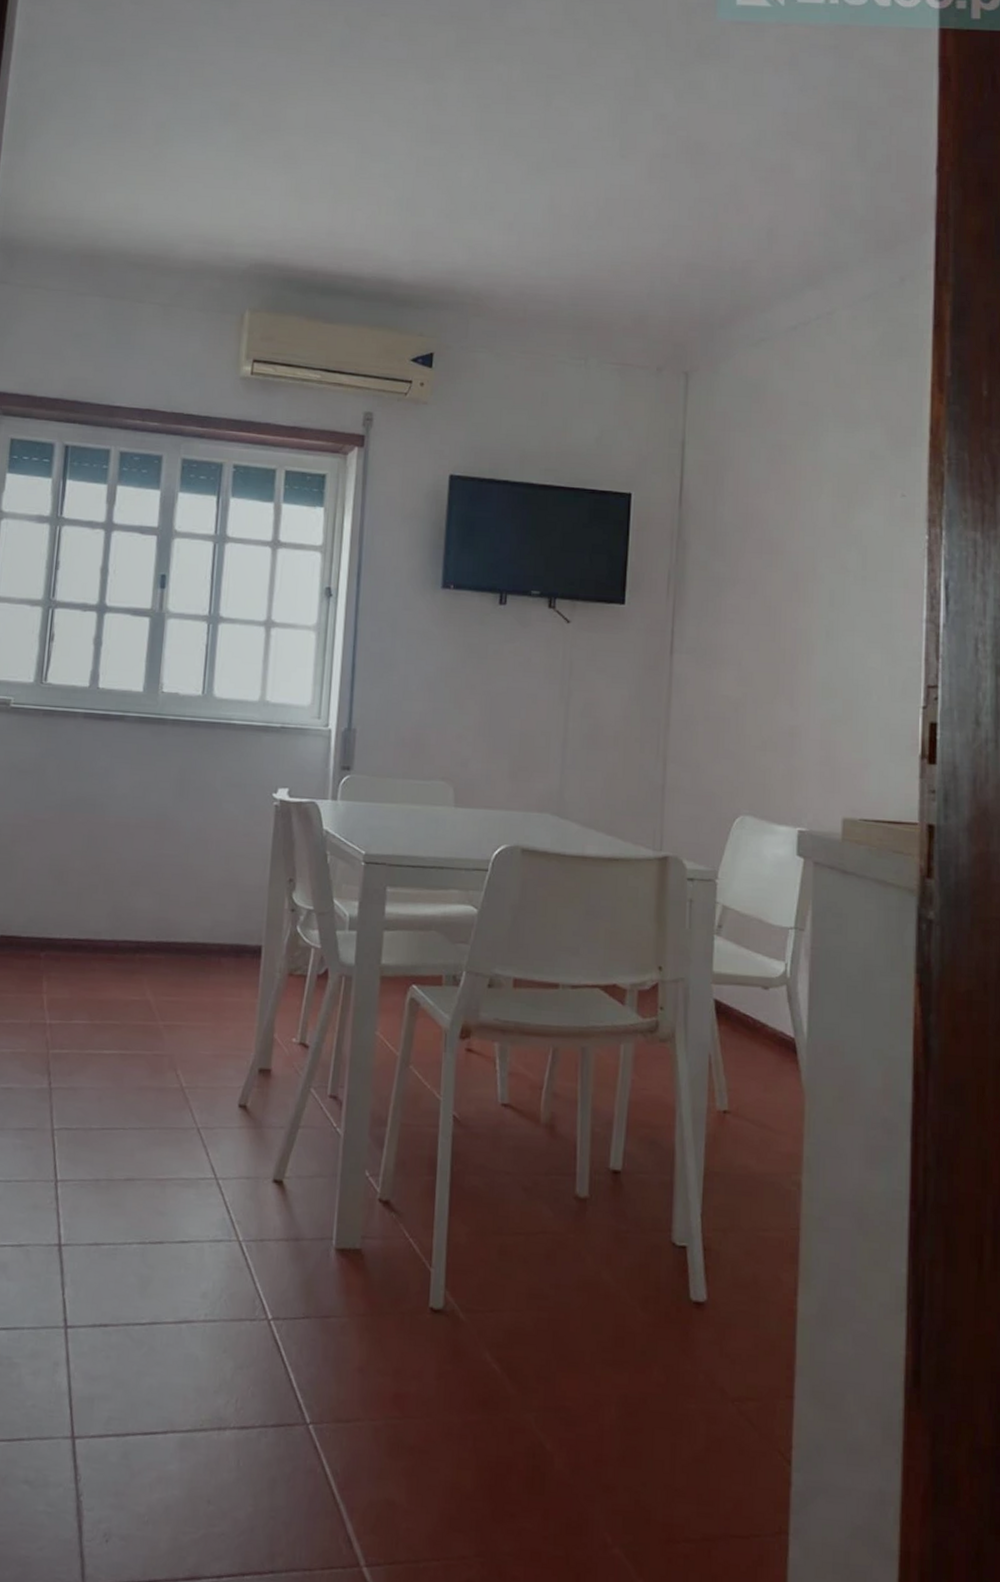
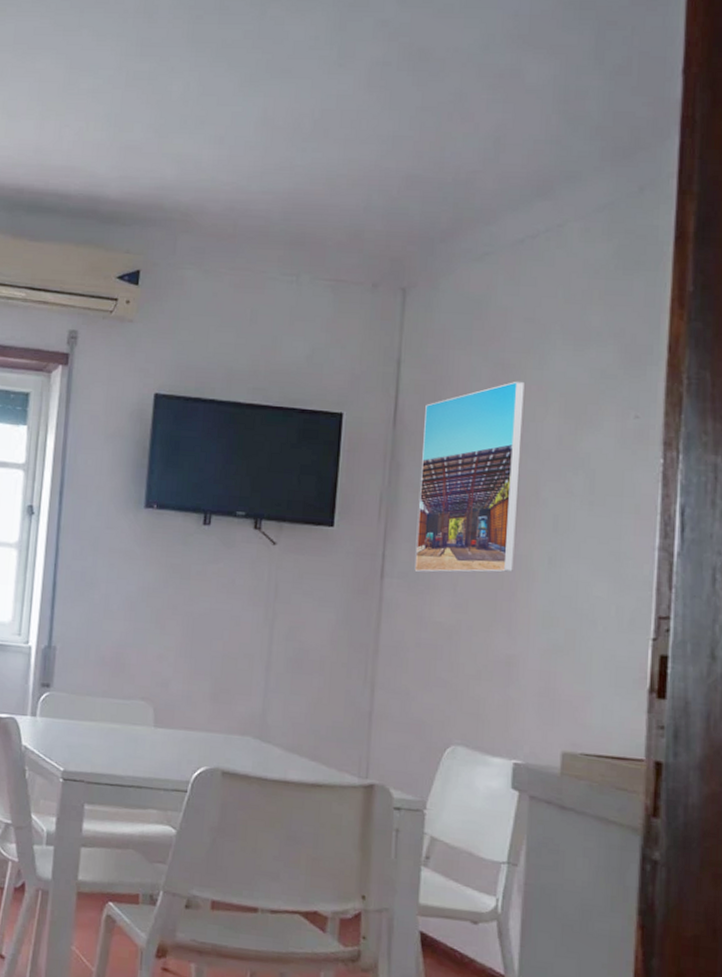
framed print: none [702,461,802,648] -> present [414,381,526,573]

